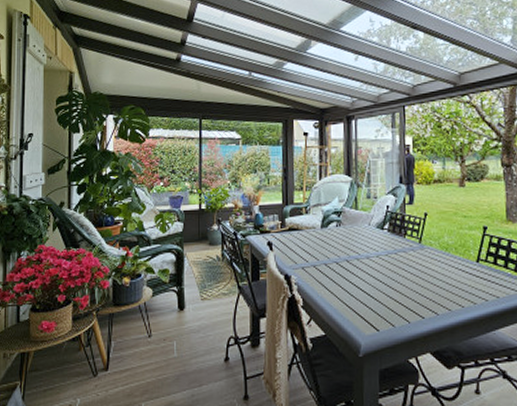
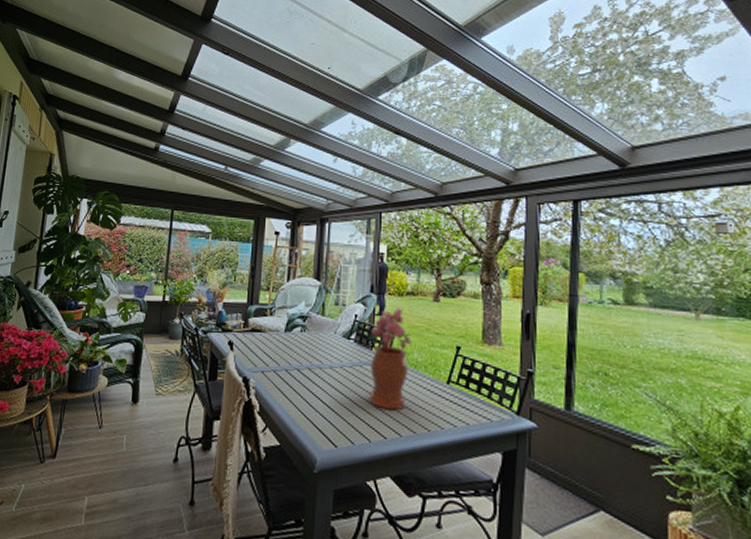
potted flower: none [401,195,443,292] -> present [368,307,413,411]

